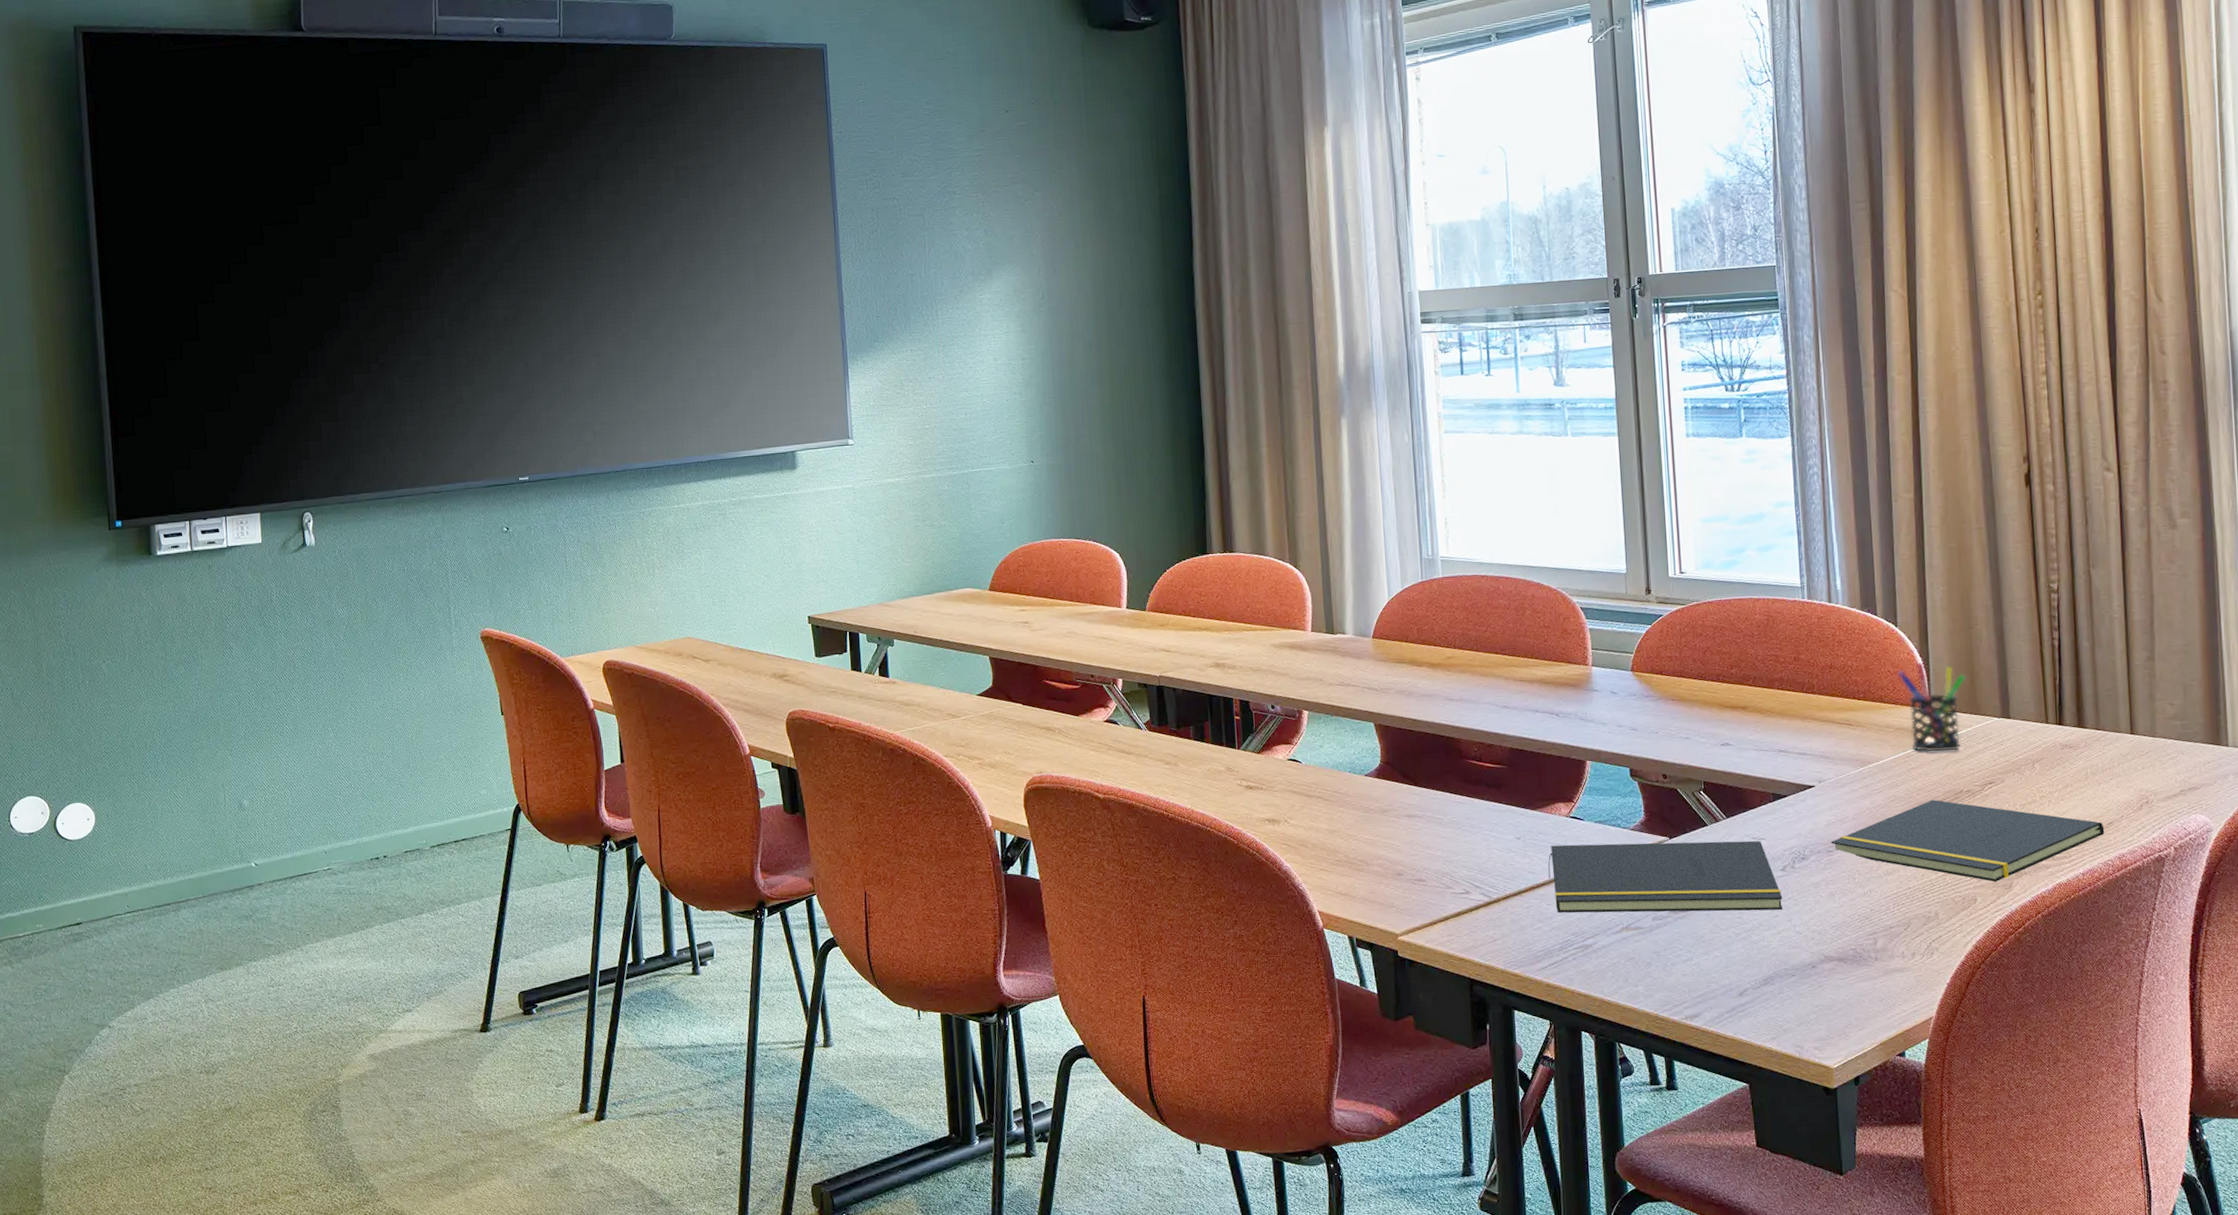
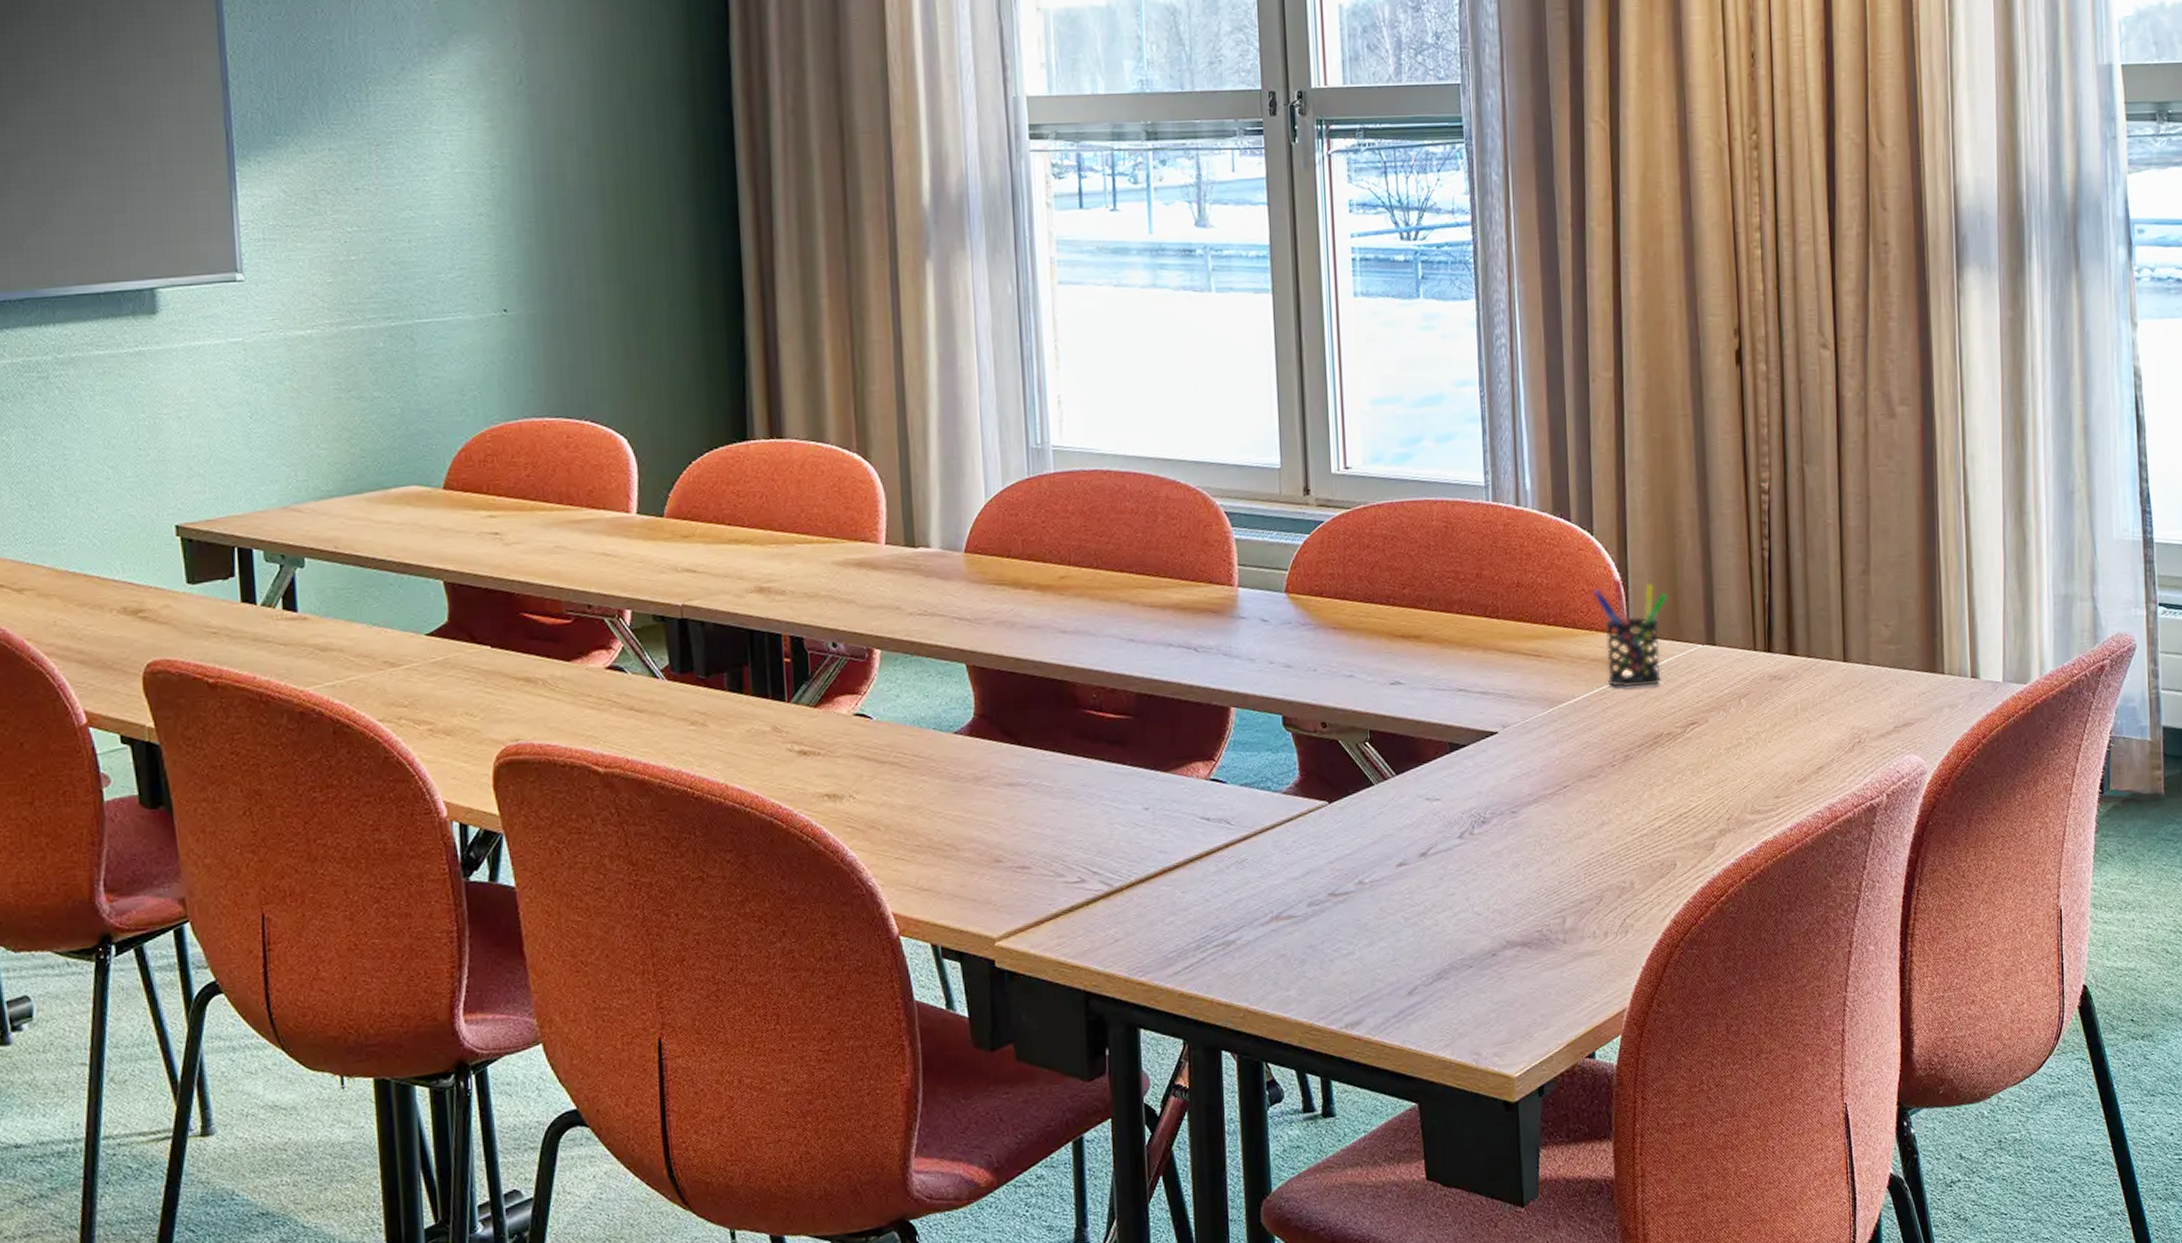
notepad: present [1548,840,1784,913] -> none [1182,802,1460,903]
notepad: present [1830,799,2105,882] -> none [1515,745,1814,843]

